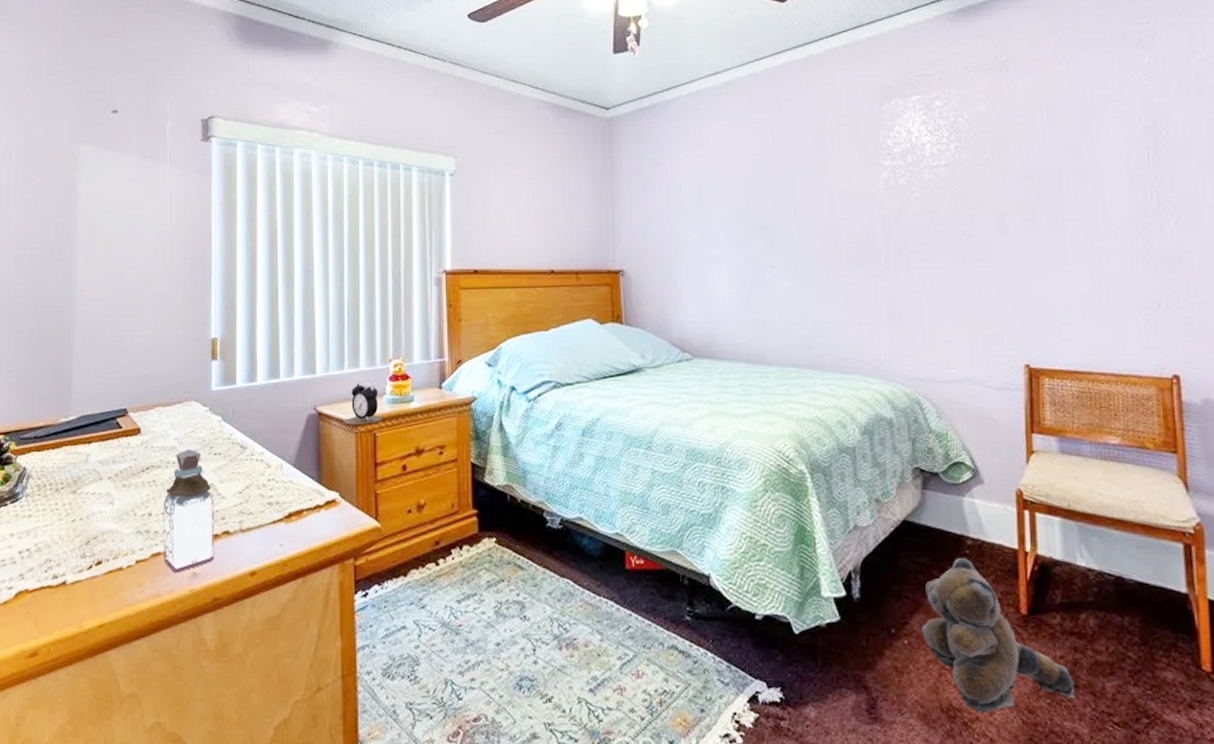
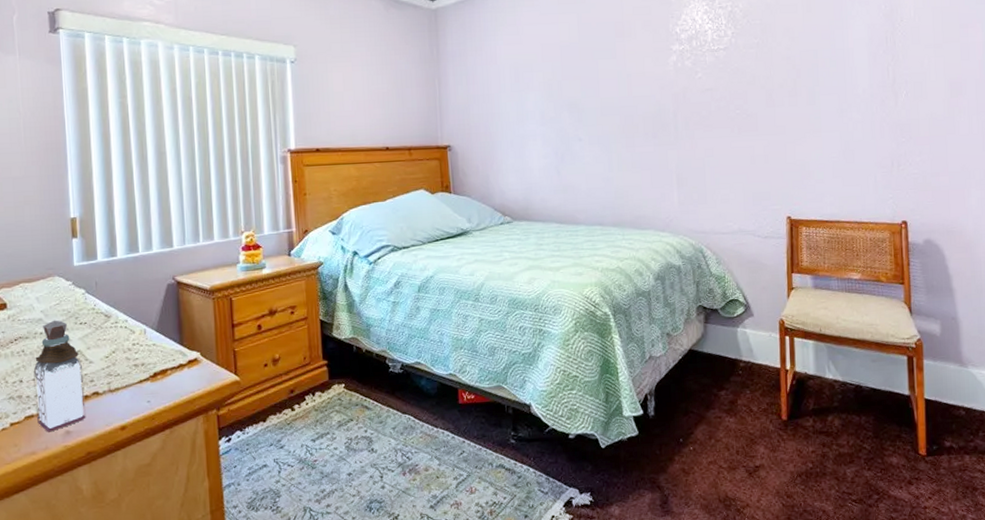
alarm clock: present [344,382,383,425] -> none [201,252,238,292]
teddy bear: present [922,558,1075,713] -> none [704,378,823,501]

